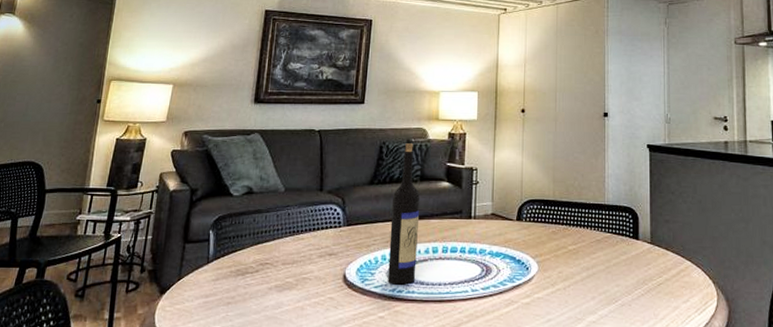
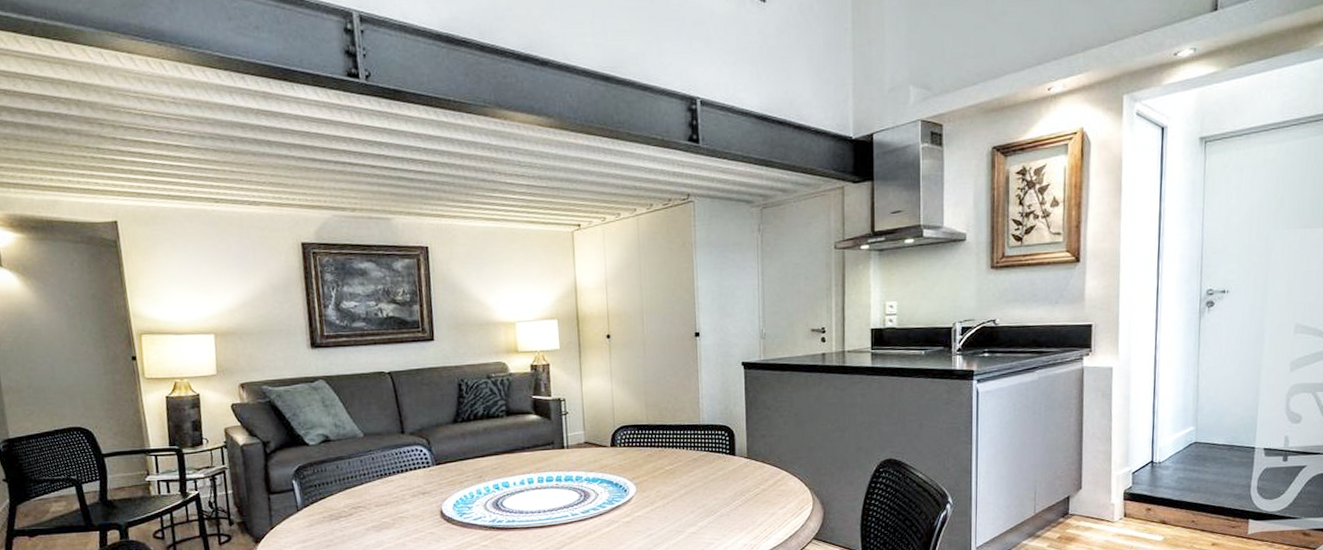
wine bottle: present [388,143,420,285] -> none [479,378,514,516]

